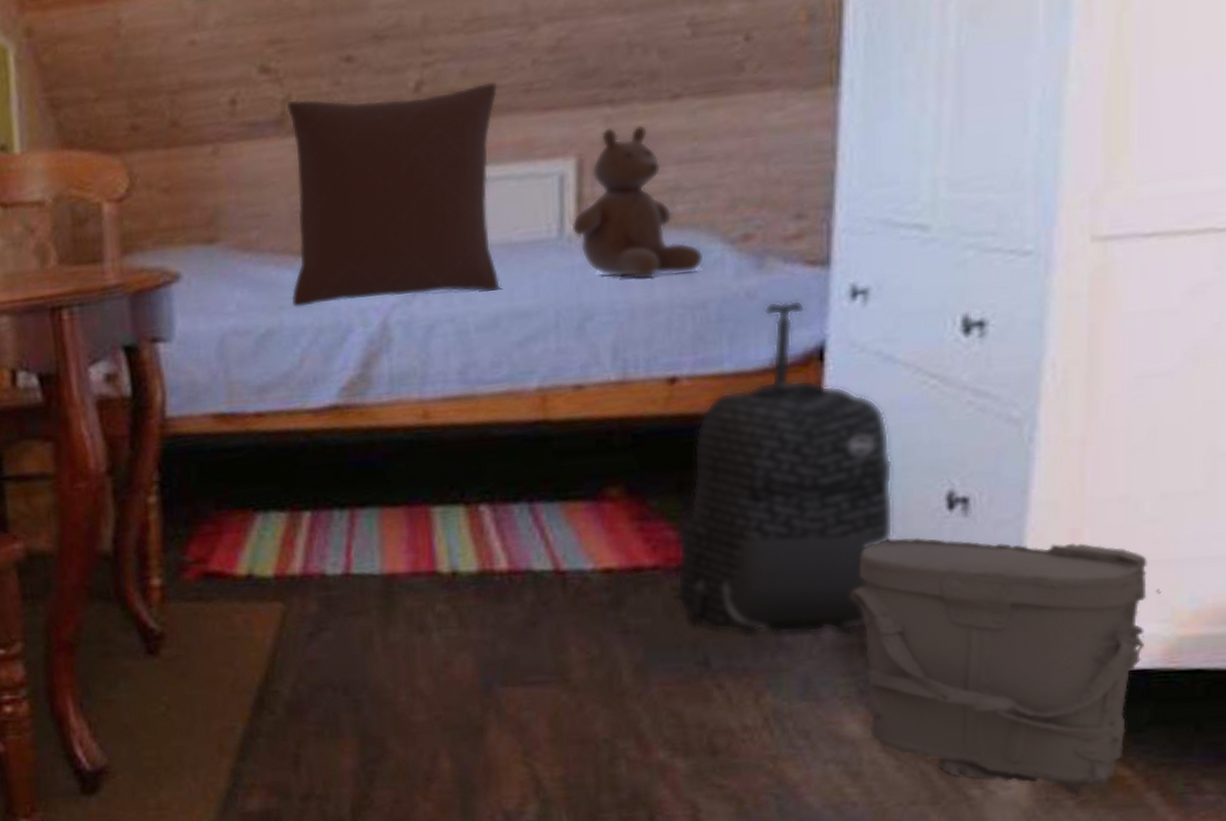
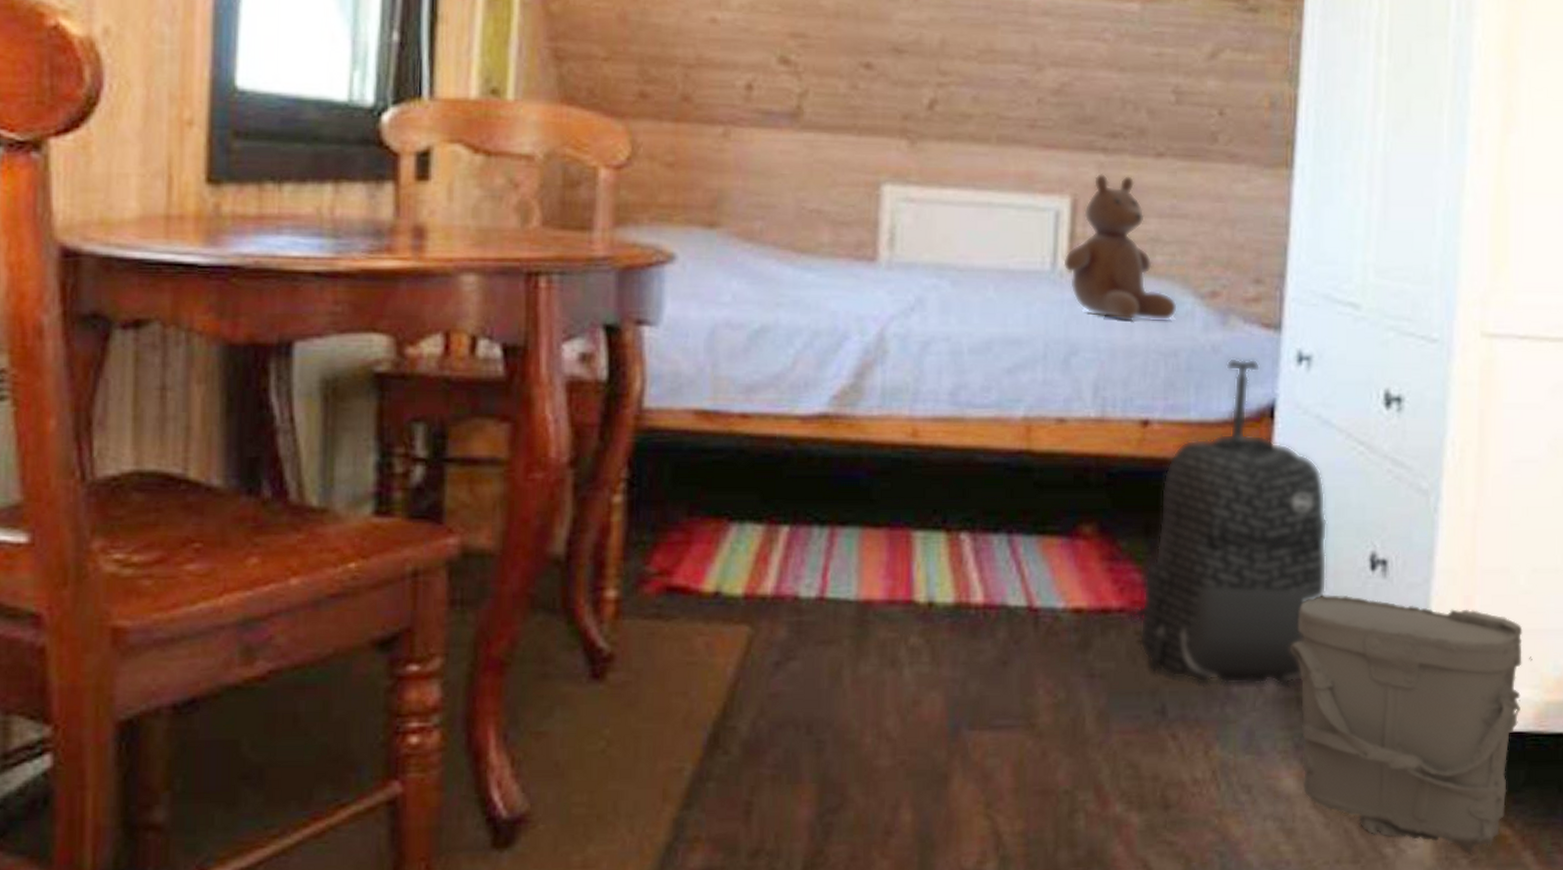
pillow: present [286,81,500,308] -> none [790,96,1006,316]

